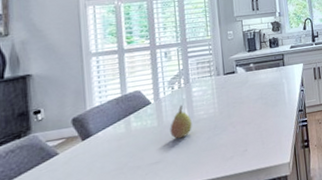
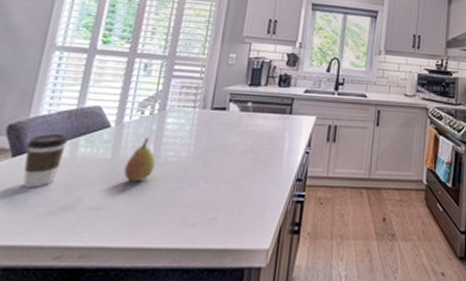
coffee cup: none [91,116,121,160] -> present [22,133,68,187]

